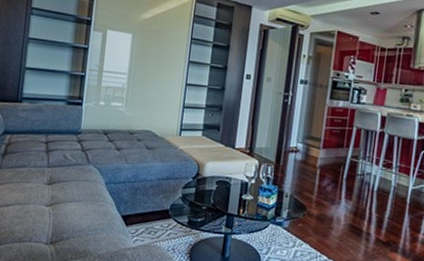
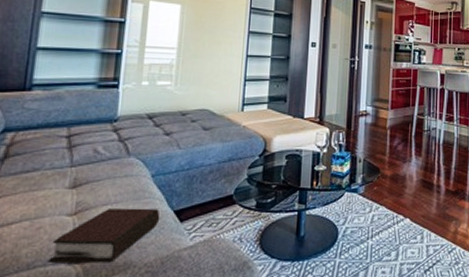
bible: none [32,205,111,249] -> present [48,208,160,264]

